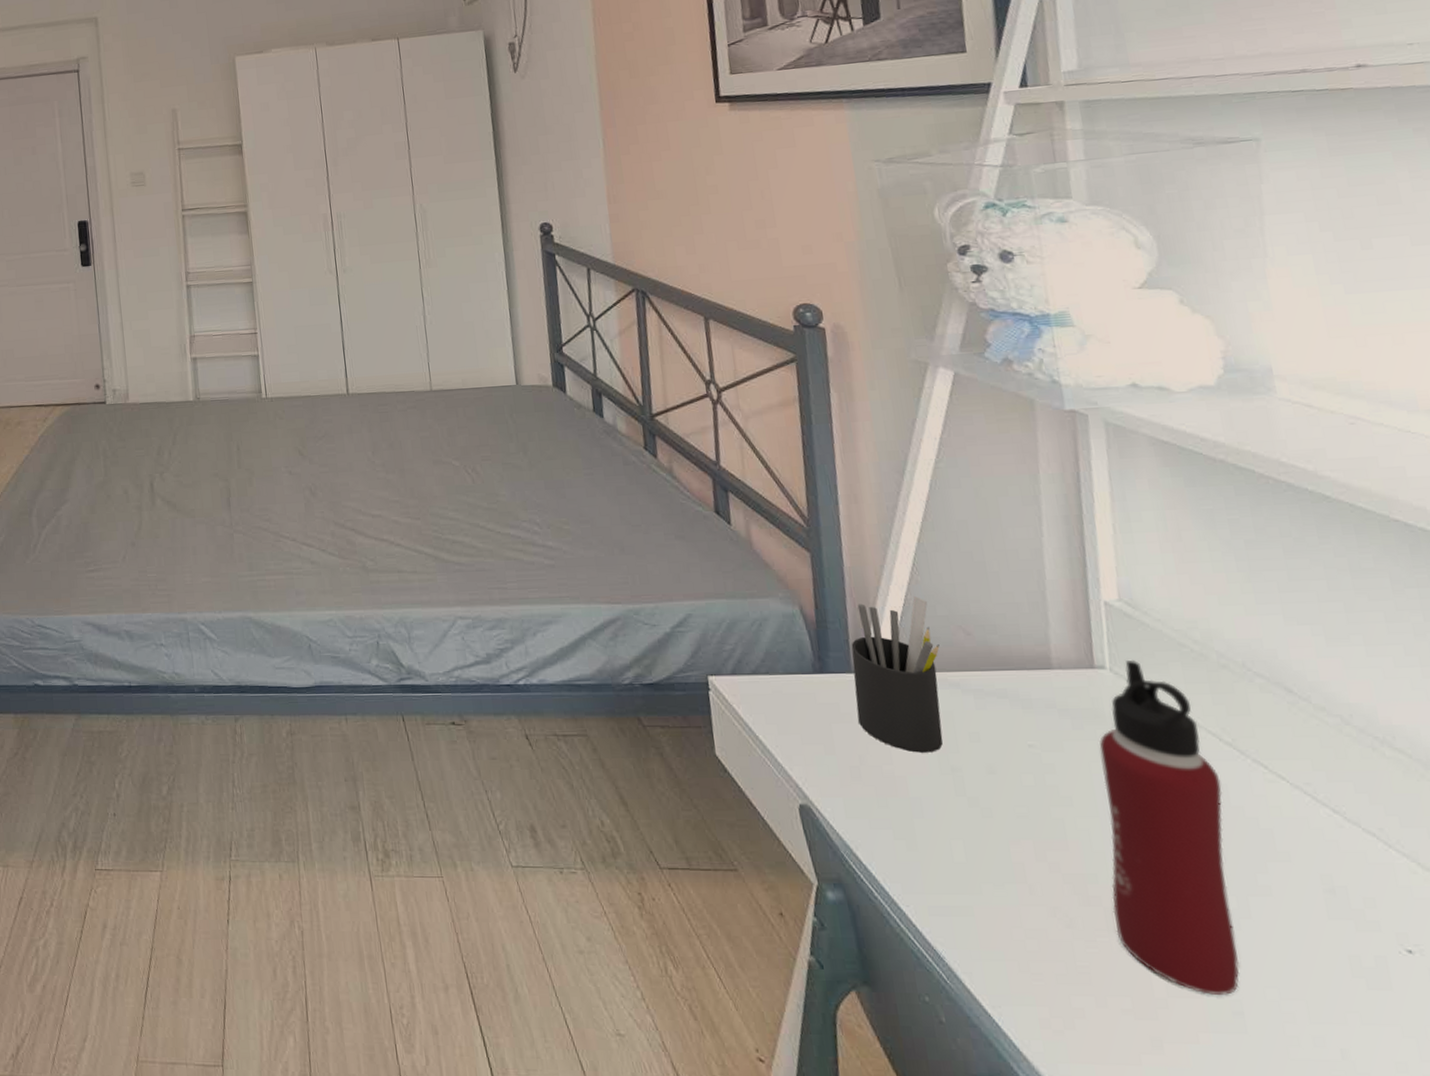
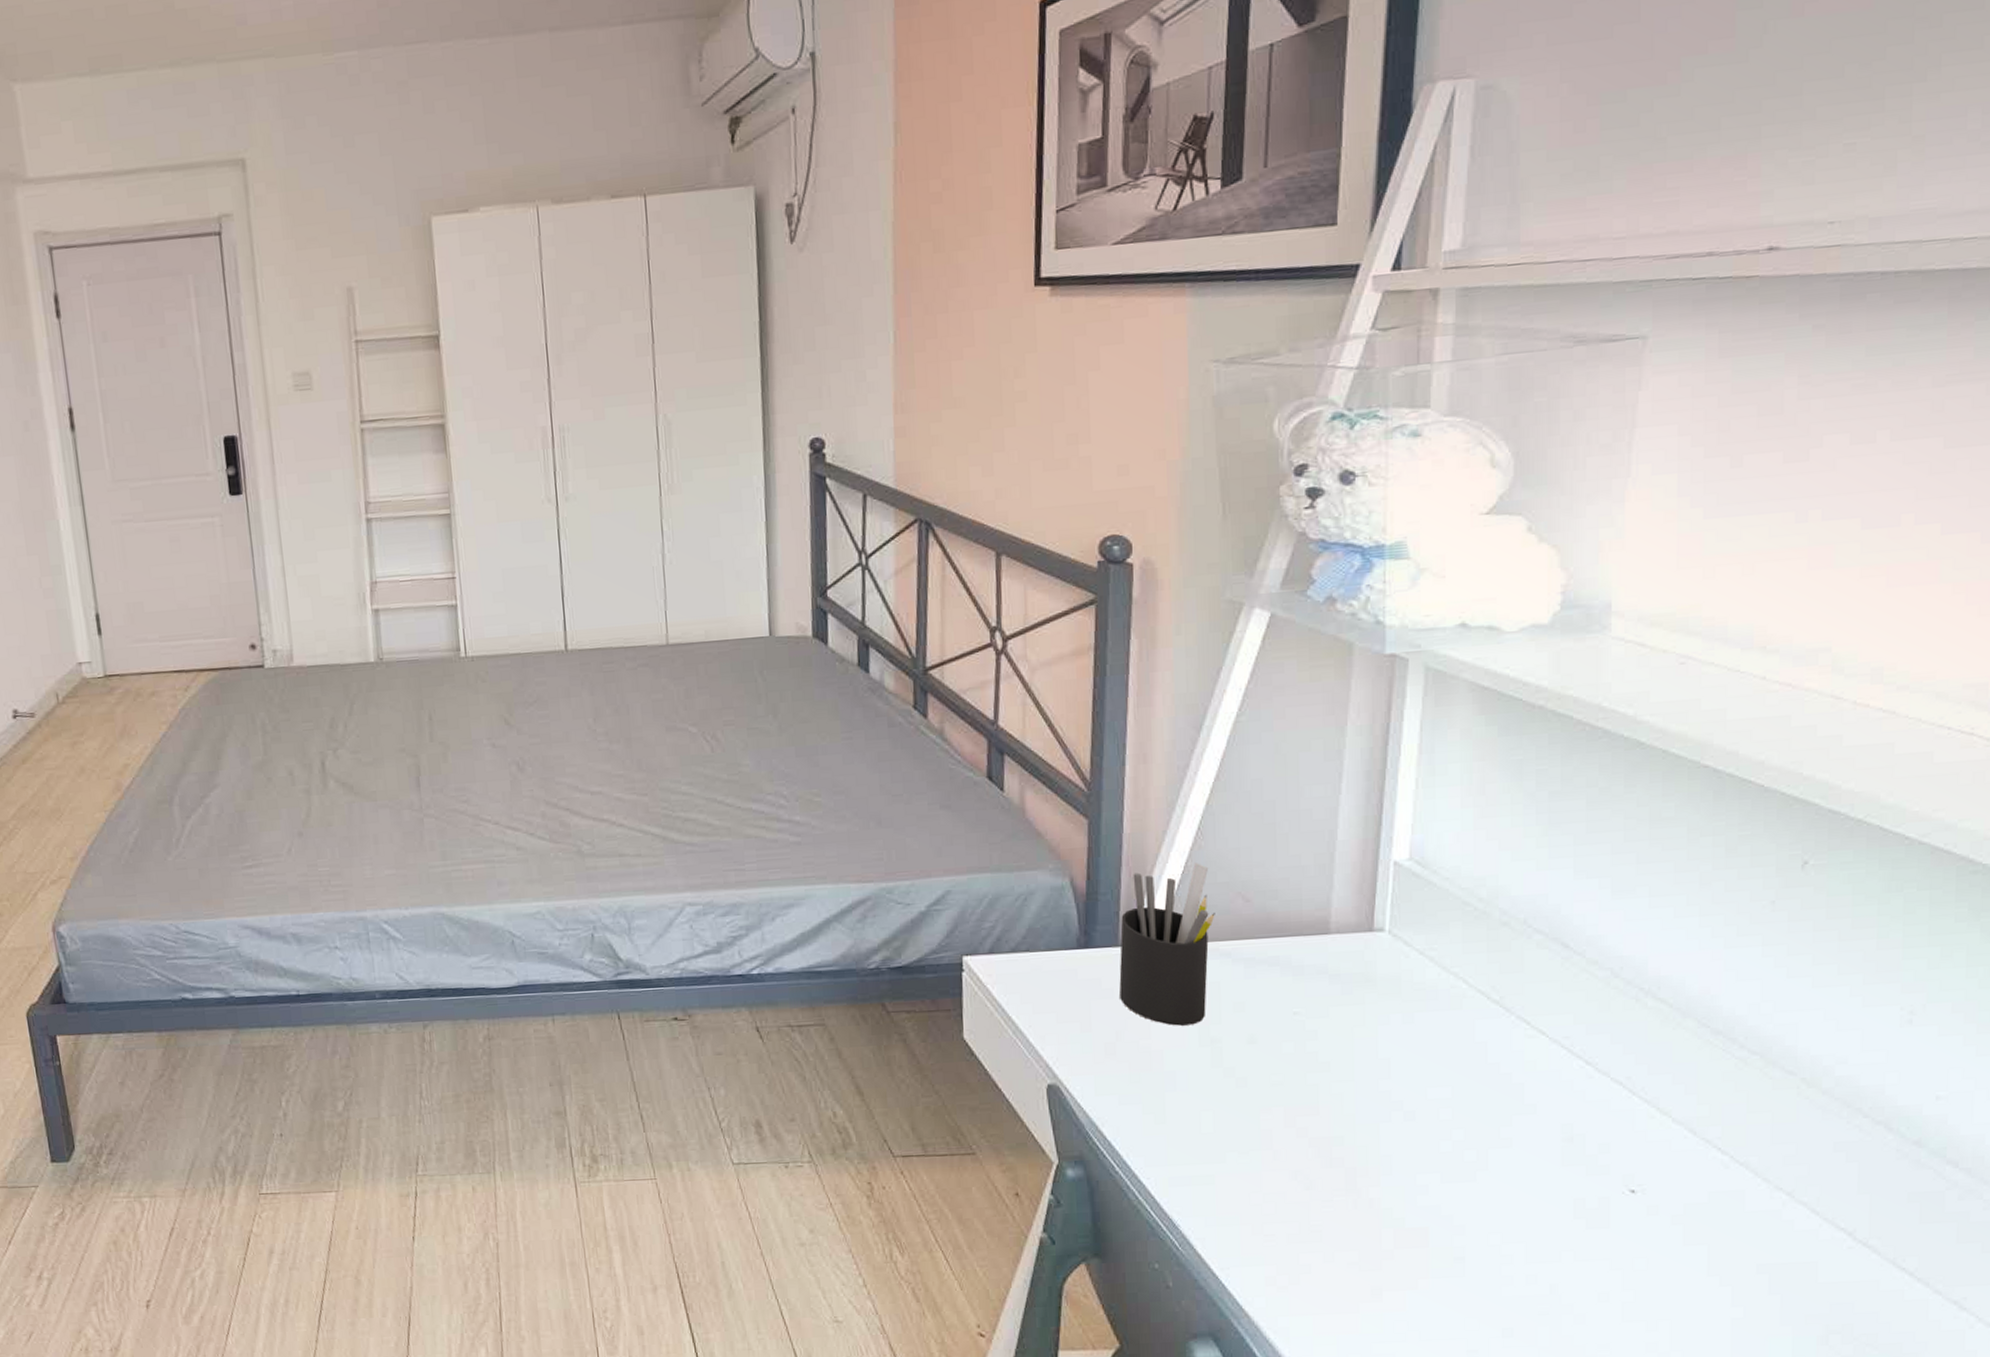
water bottle: present [1099,659,1240,995] -> none [1354,920,1481,1244]

